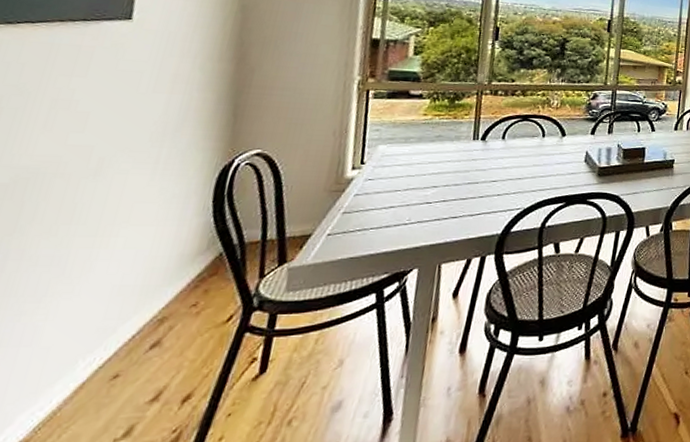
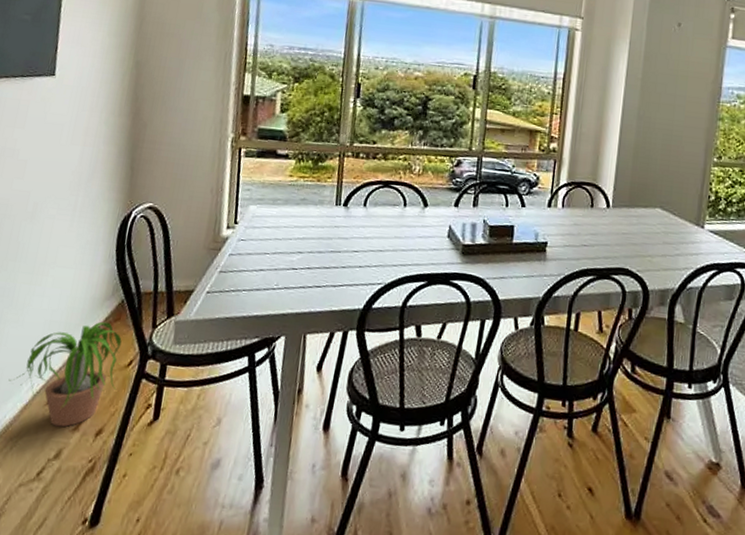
potted plant: none [56,278,219,401] -> present [8,321,122,427]

